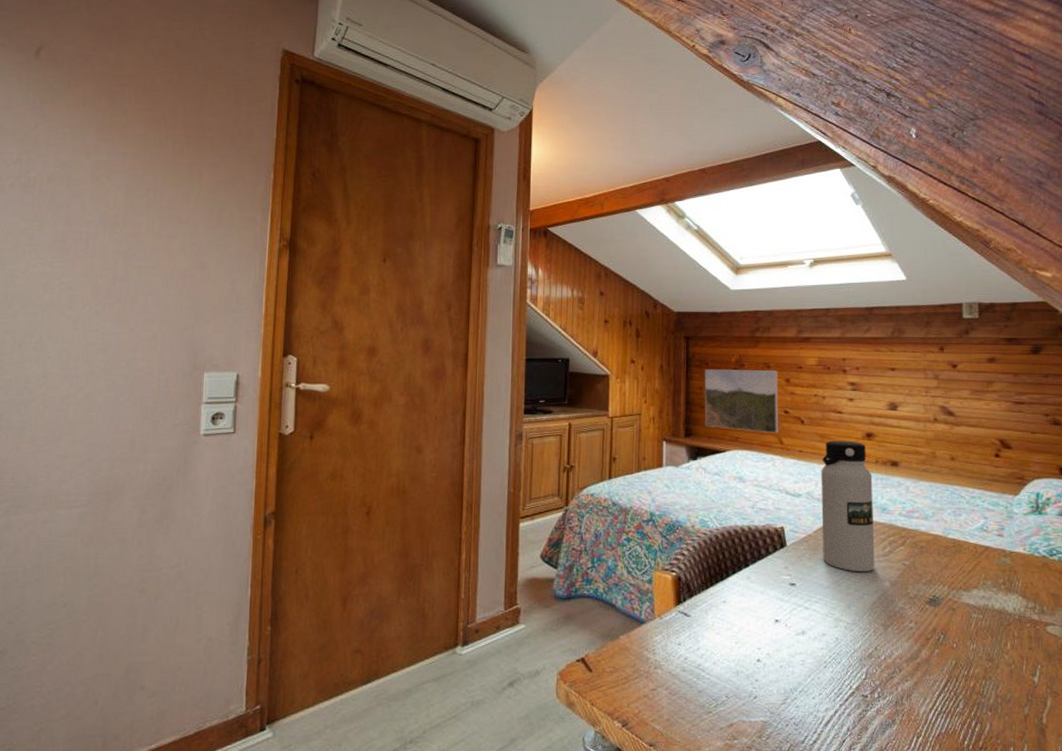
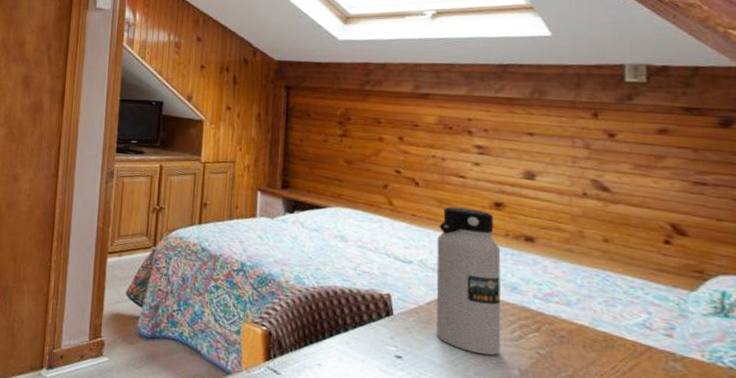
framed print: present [704,369,779,434] -> none [304,121,391,194]

